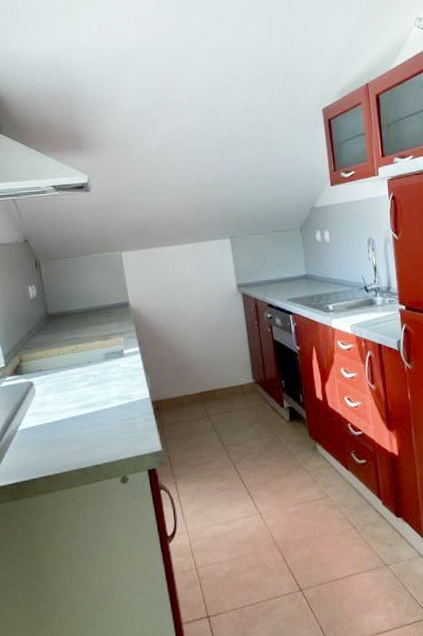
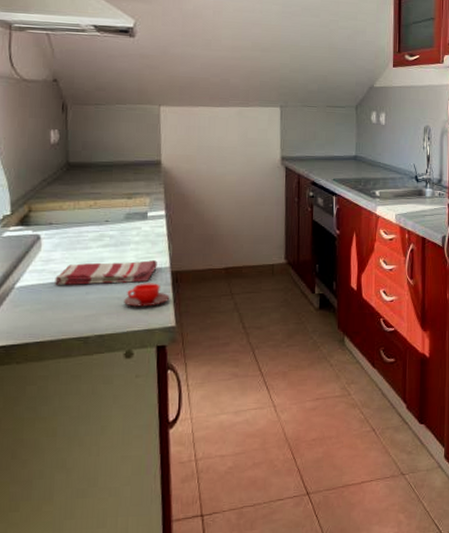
dish towel: none [51,393,139,425] -> present [55,260,157,285]
teacup: none [113,413,154,437] -> present [124,283,170,307]

